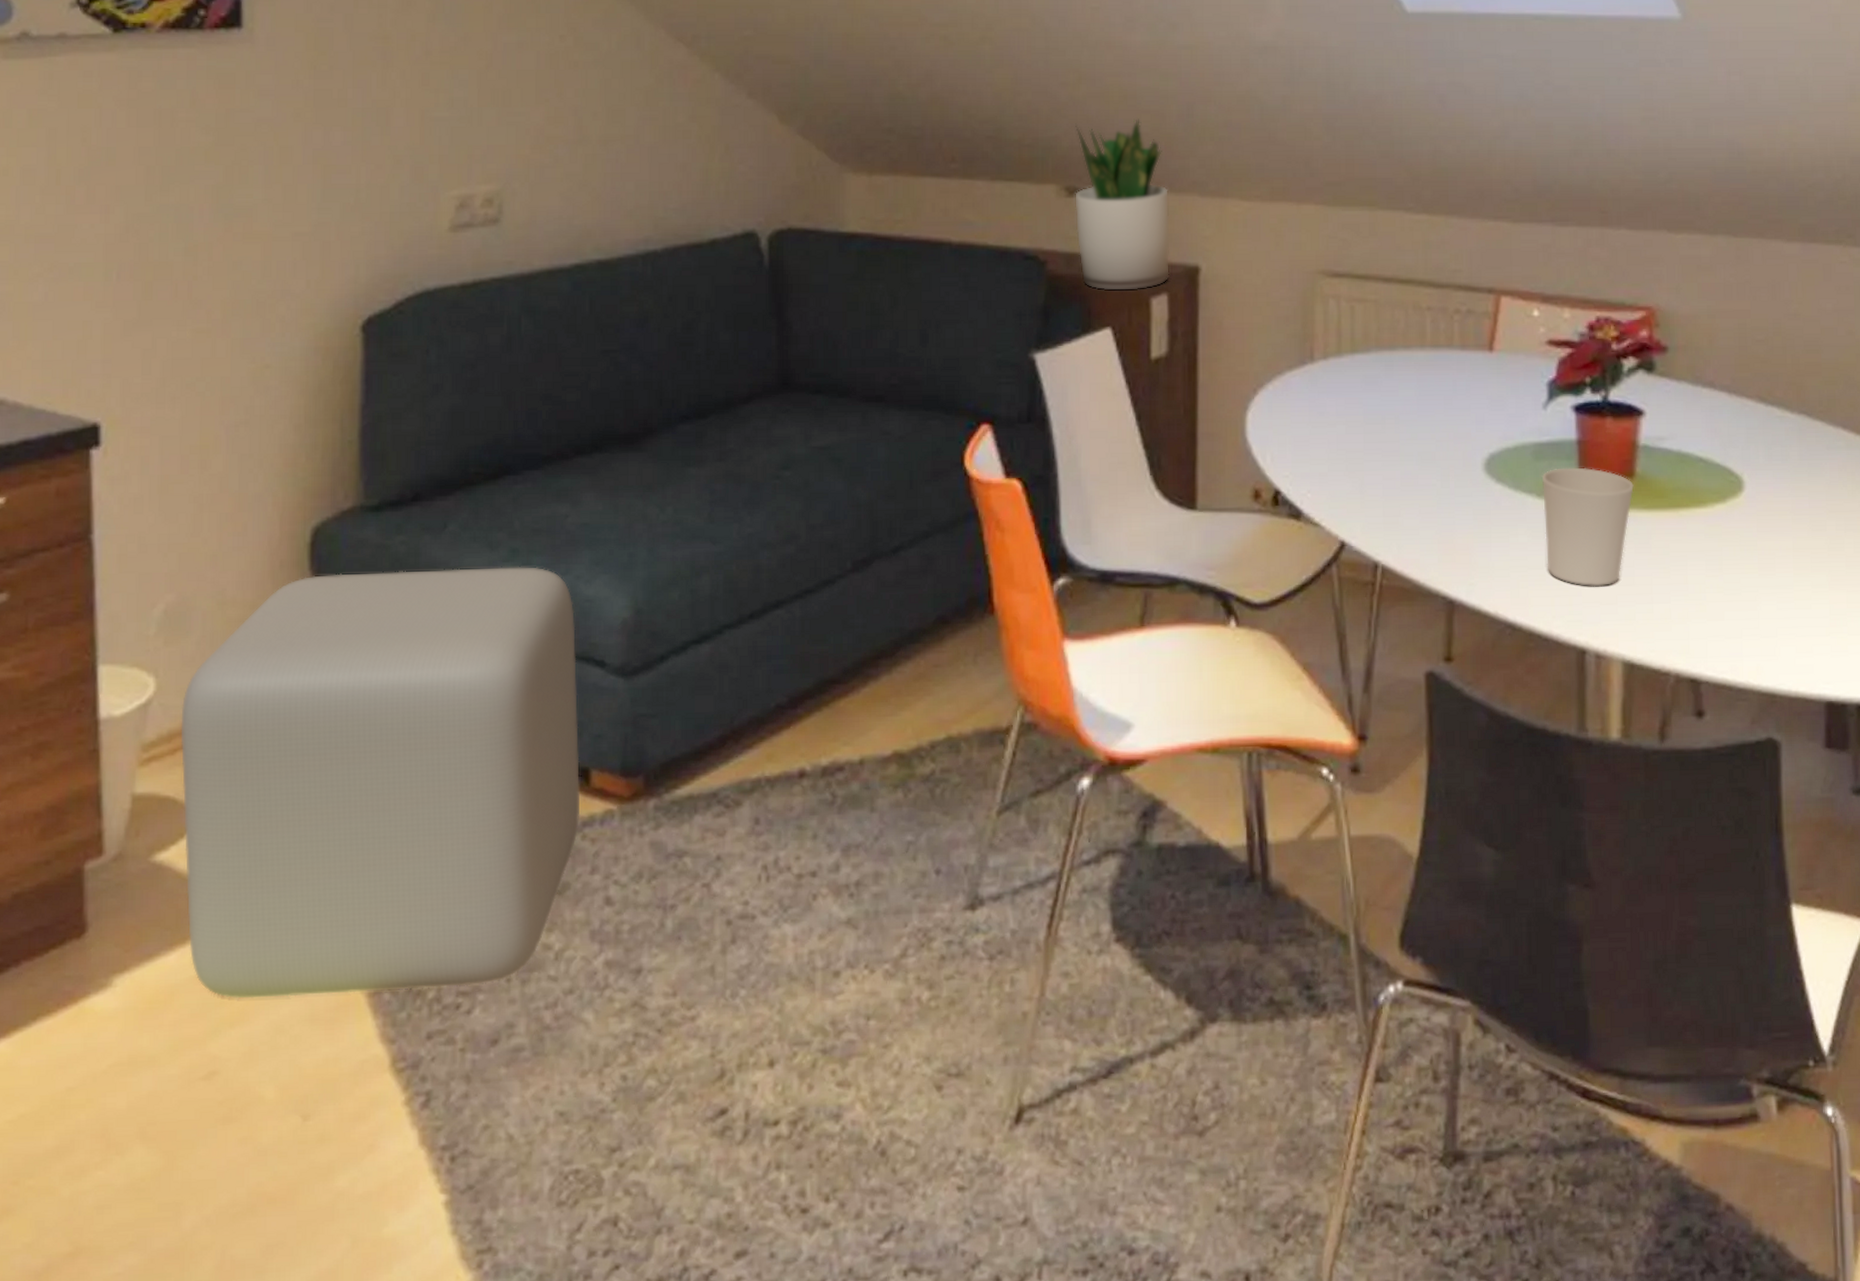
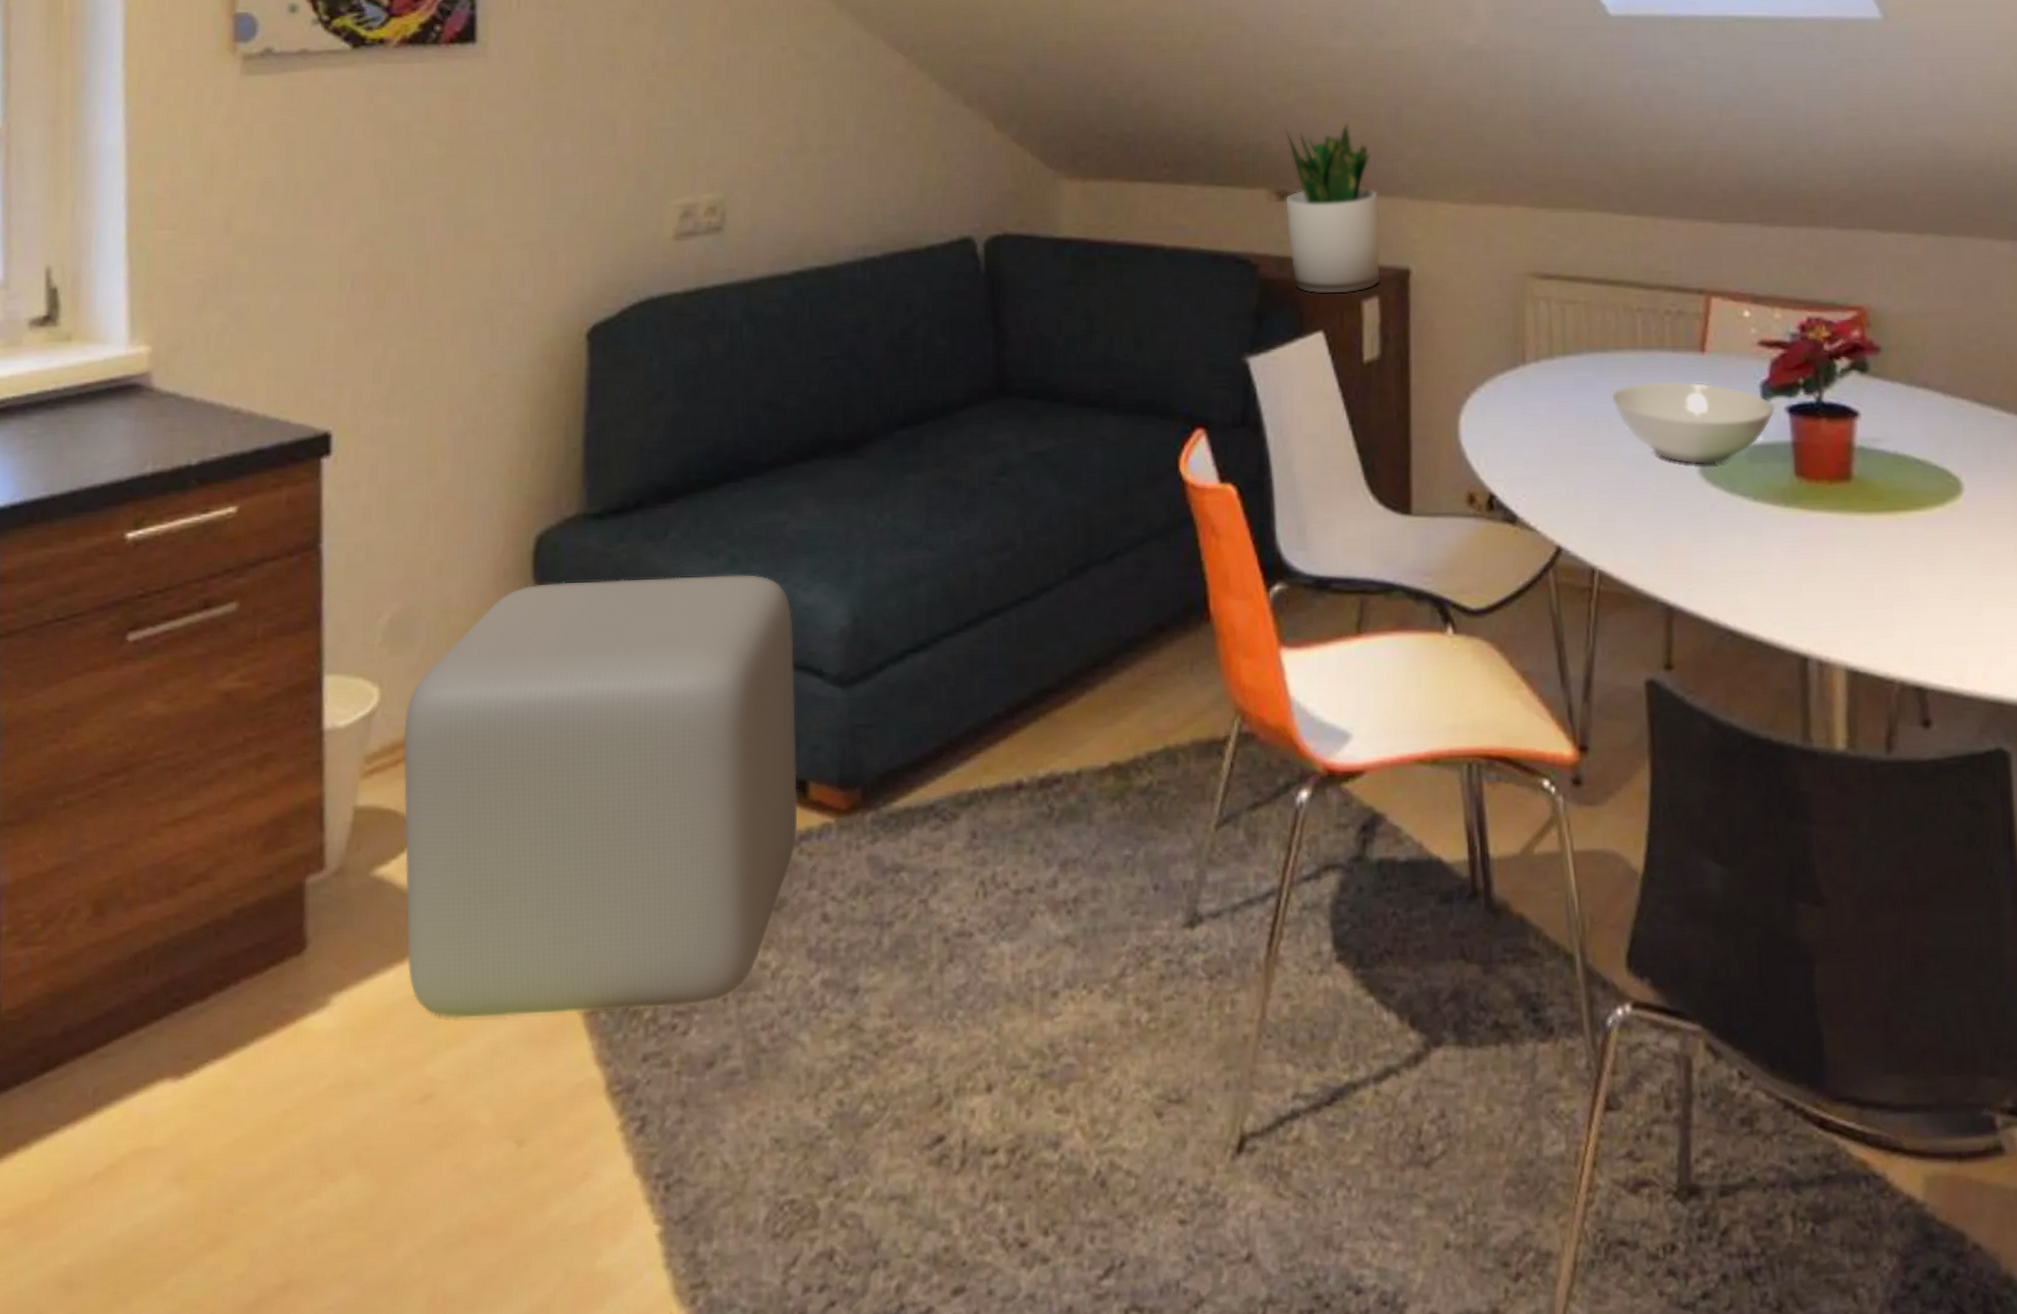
bowl: none [1399,378,1562,462] -> present [1611,380,1776,465]
dixie cup: present [1541,467,1634,587] -> none [1757,470,1851,592]

